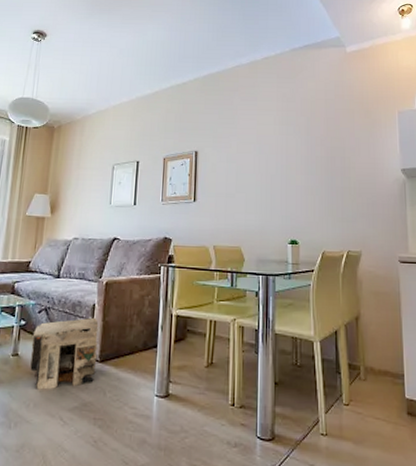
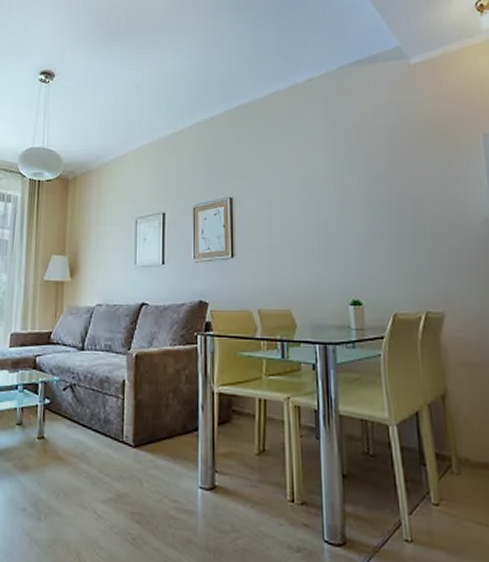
pouf: present [30,317,99,390] -> none [58,395,131,478]

